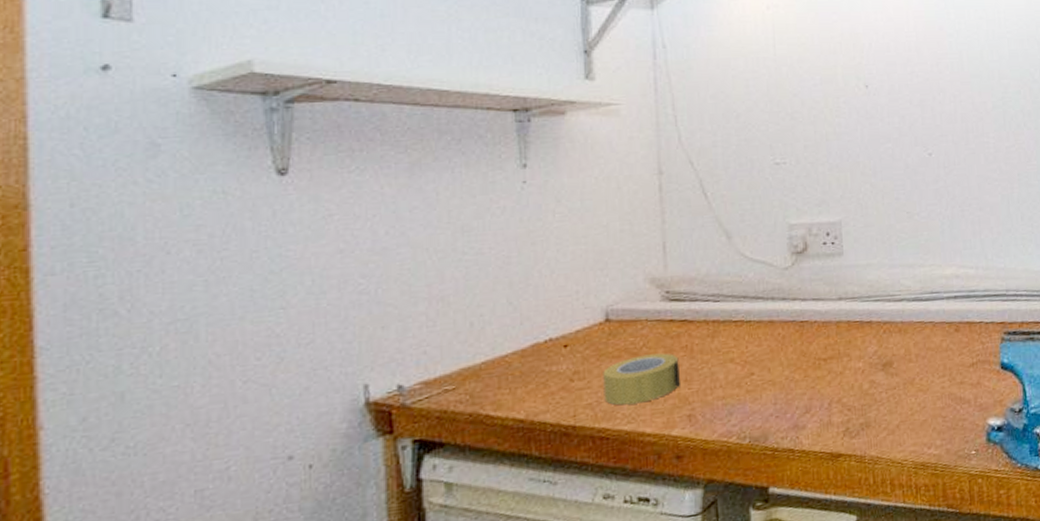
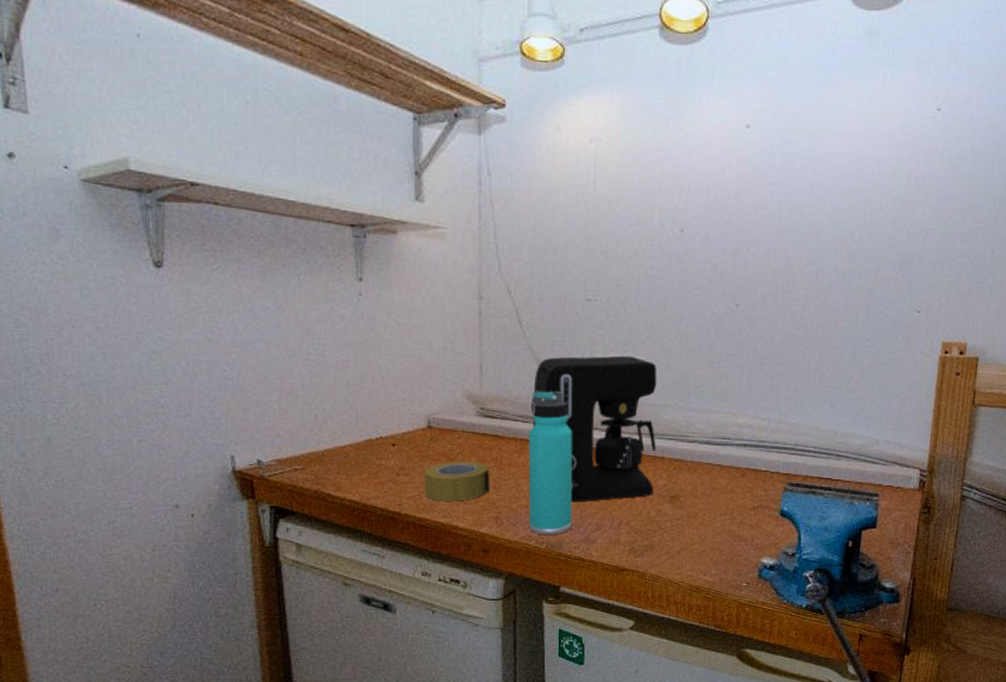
thermos bottle: none [721,263,777,429] -> present [529,391,573,536]
coffee maker: none [724,216,864,386] -> present [533,355,657,503]

